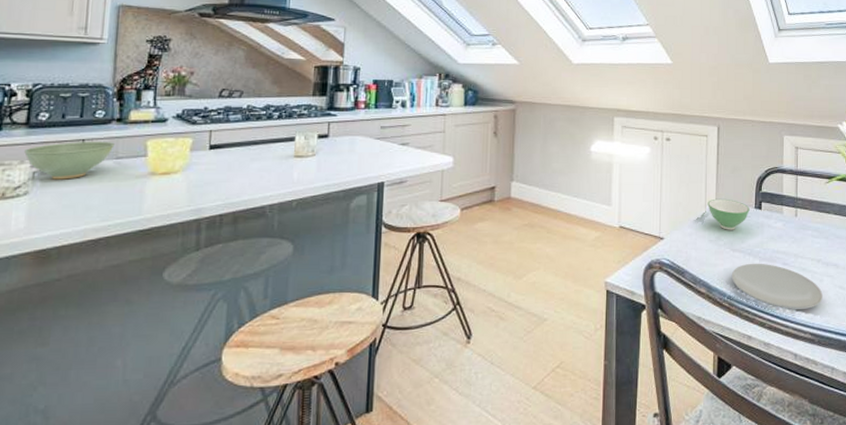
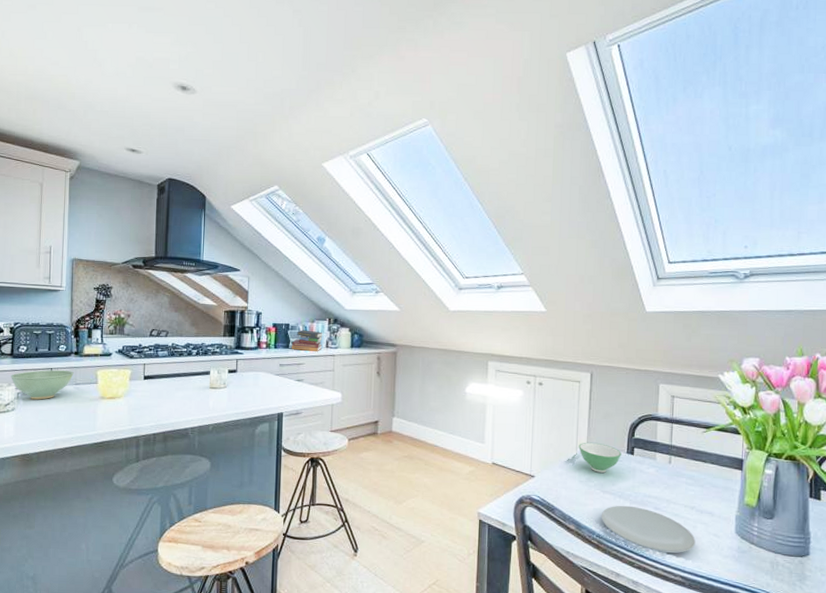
books: none [394,87,432,112] -> present [291,330,323,352]

